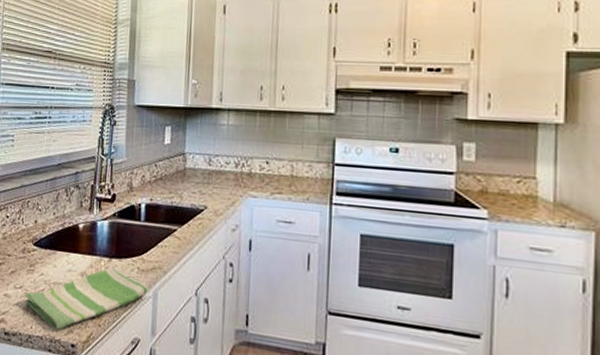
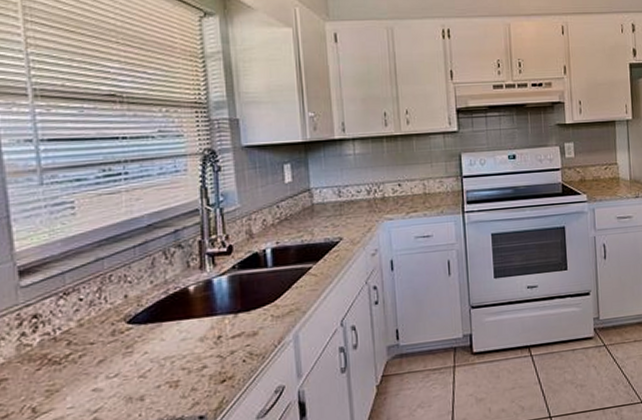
dish towel: present [24,267,149,330] -> none [123,322,287,408]

